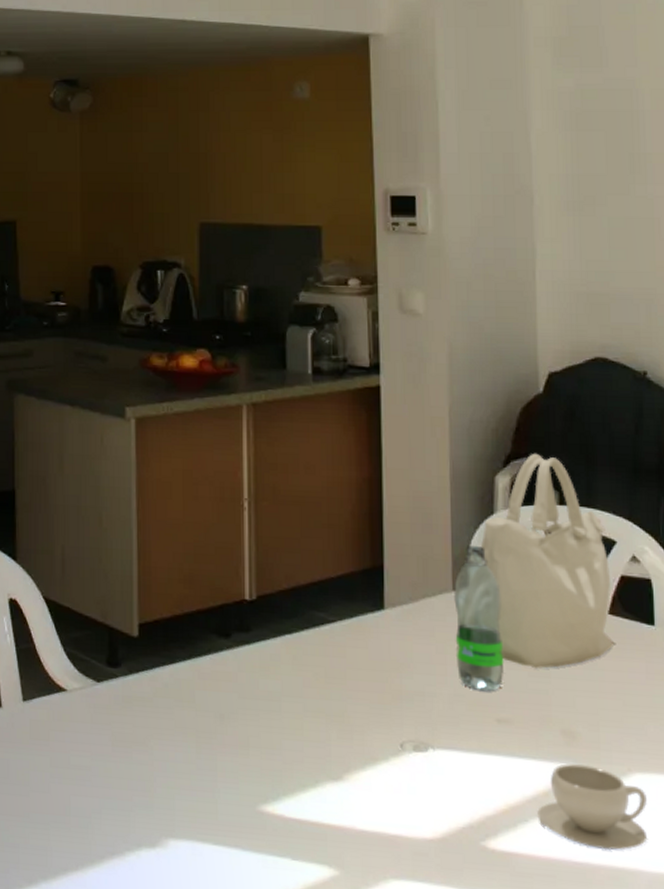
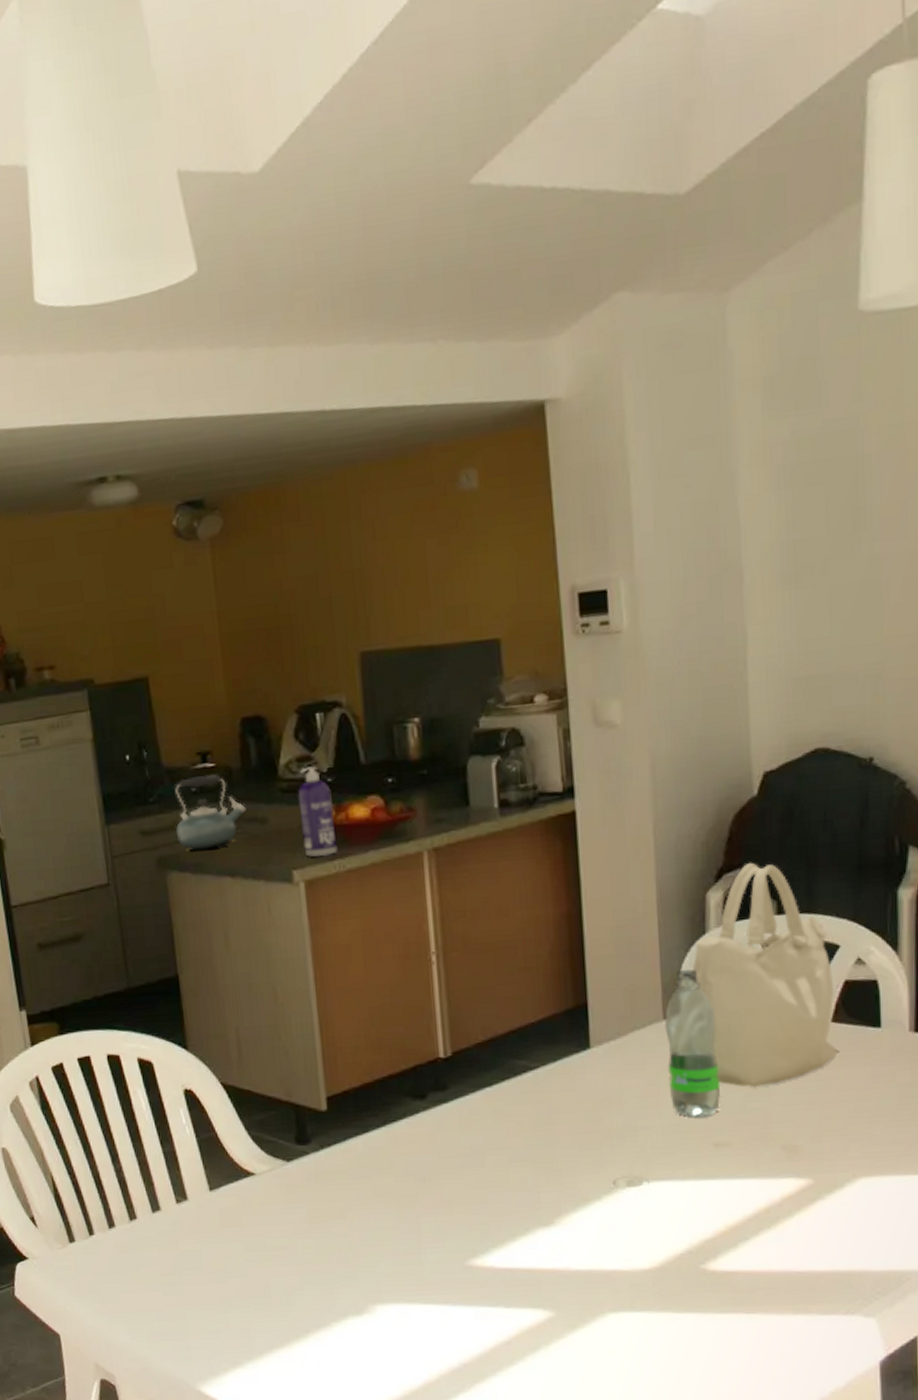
kettle: none [26,312,90,378] -> present [175,775,247,850]
spray bottle: none [136,316,167,398] -> present [297,766,338,857]
teacup: present [536,763,648,850] -> none [757,1176,874,1257]

